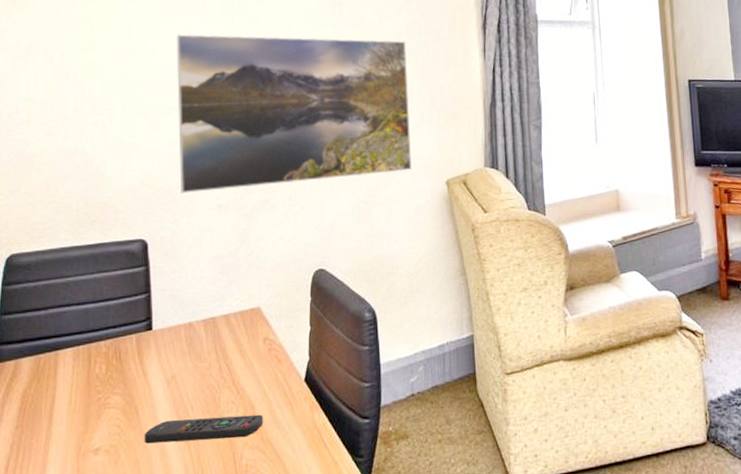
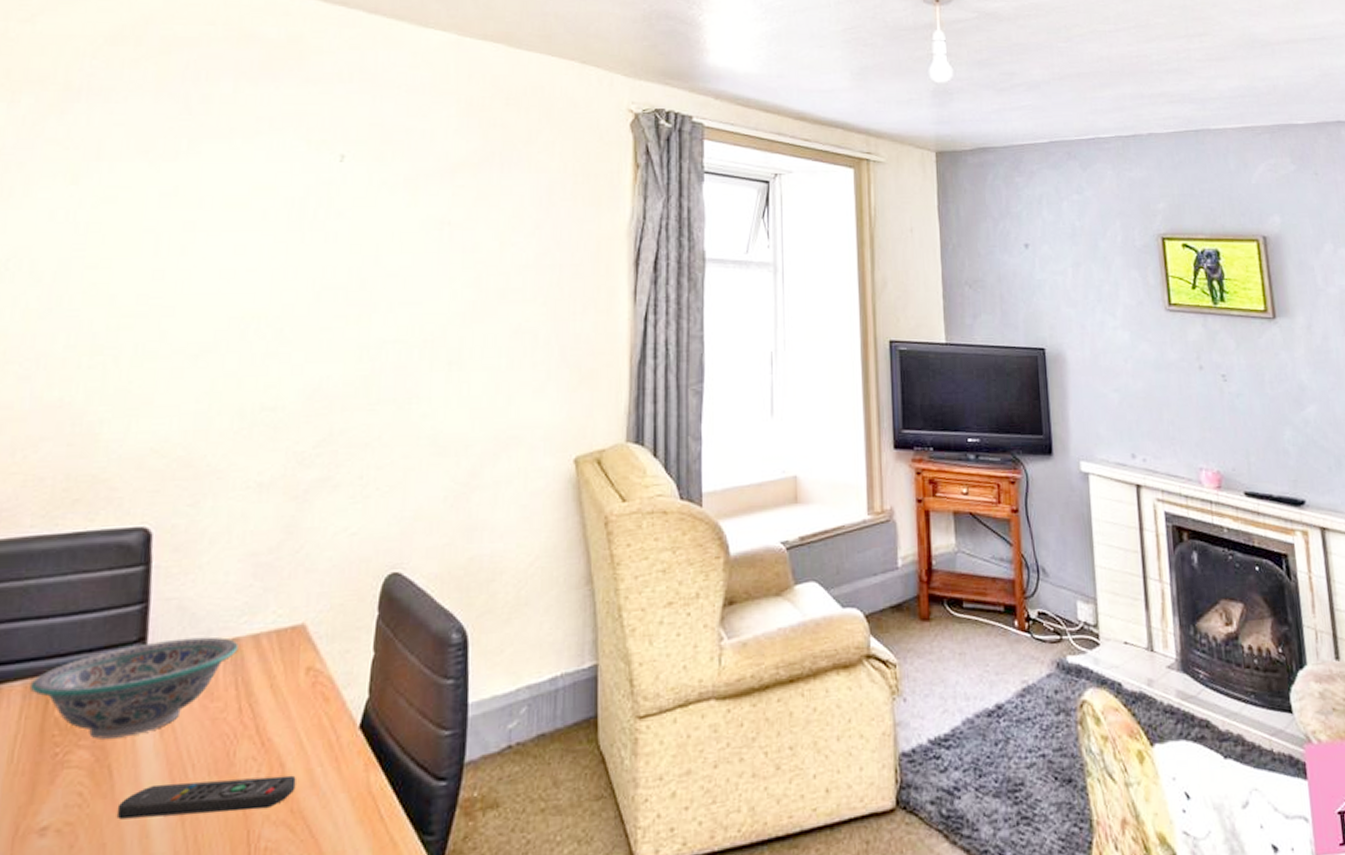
decorative bowl: none [77,316,215,389] -> present [29,636,239,739]
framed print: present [176,34,412,193] -> none [207,253,535,466]

